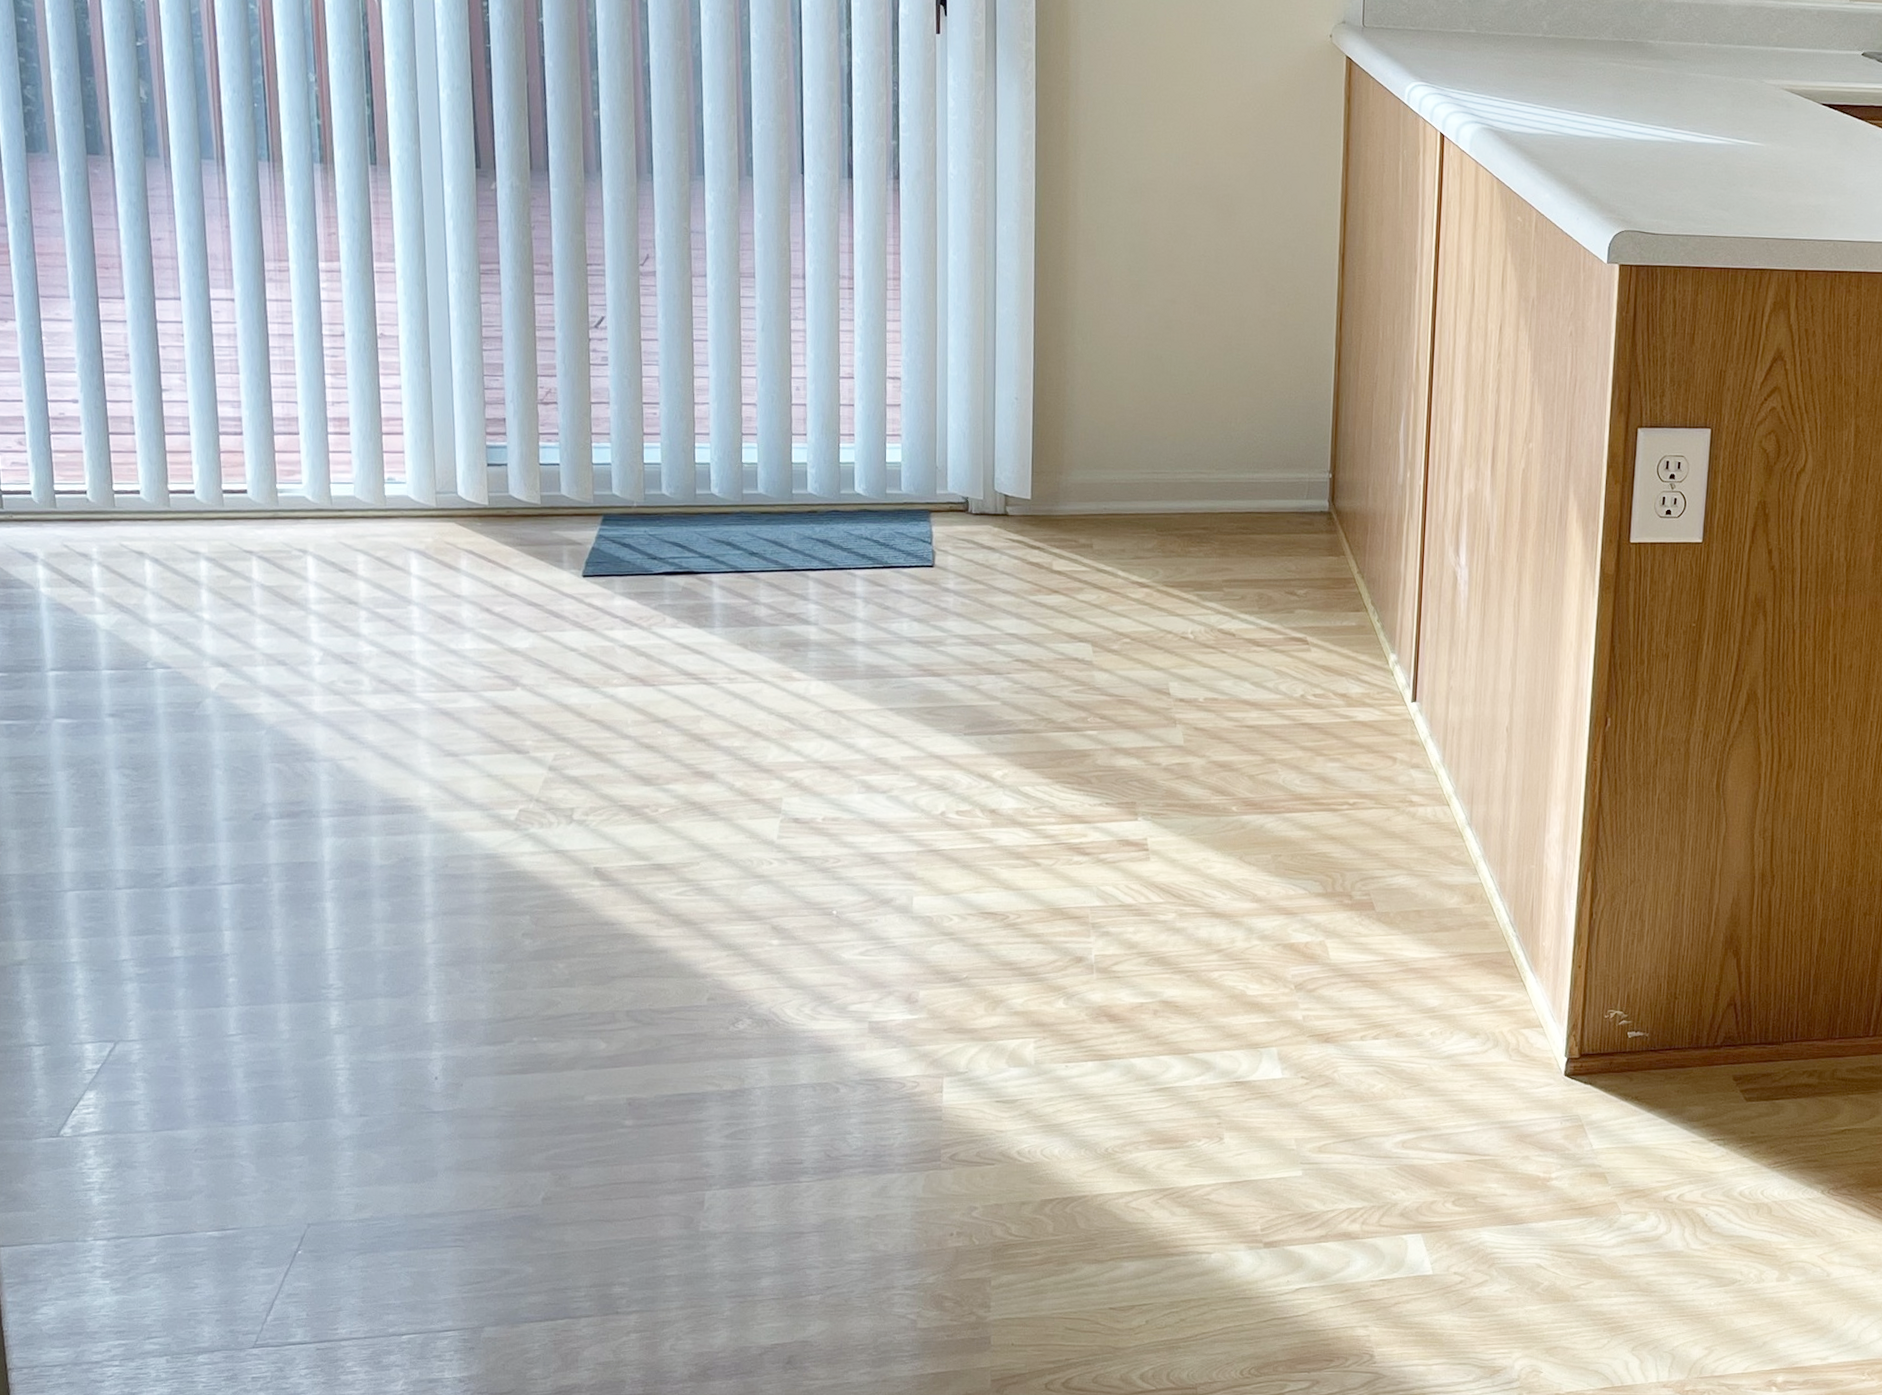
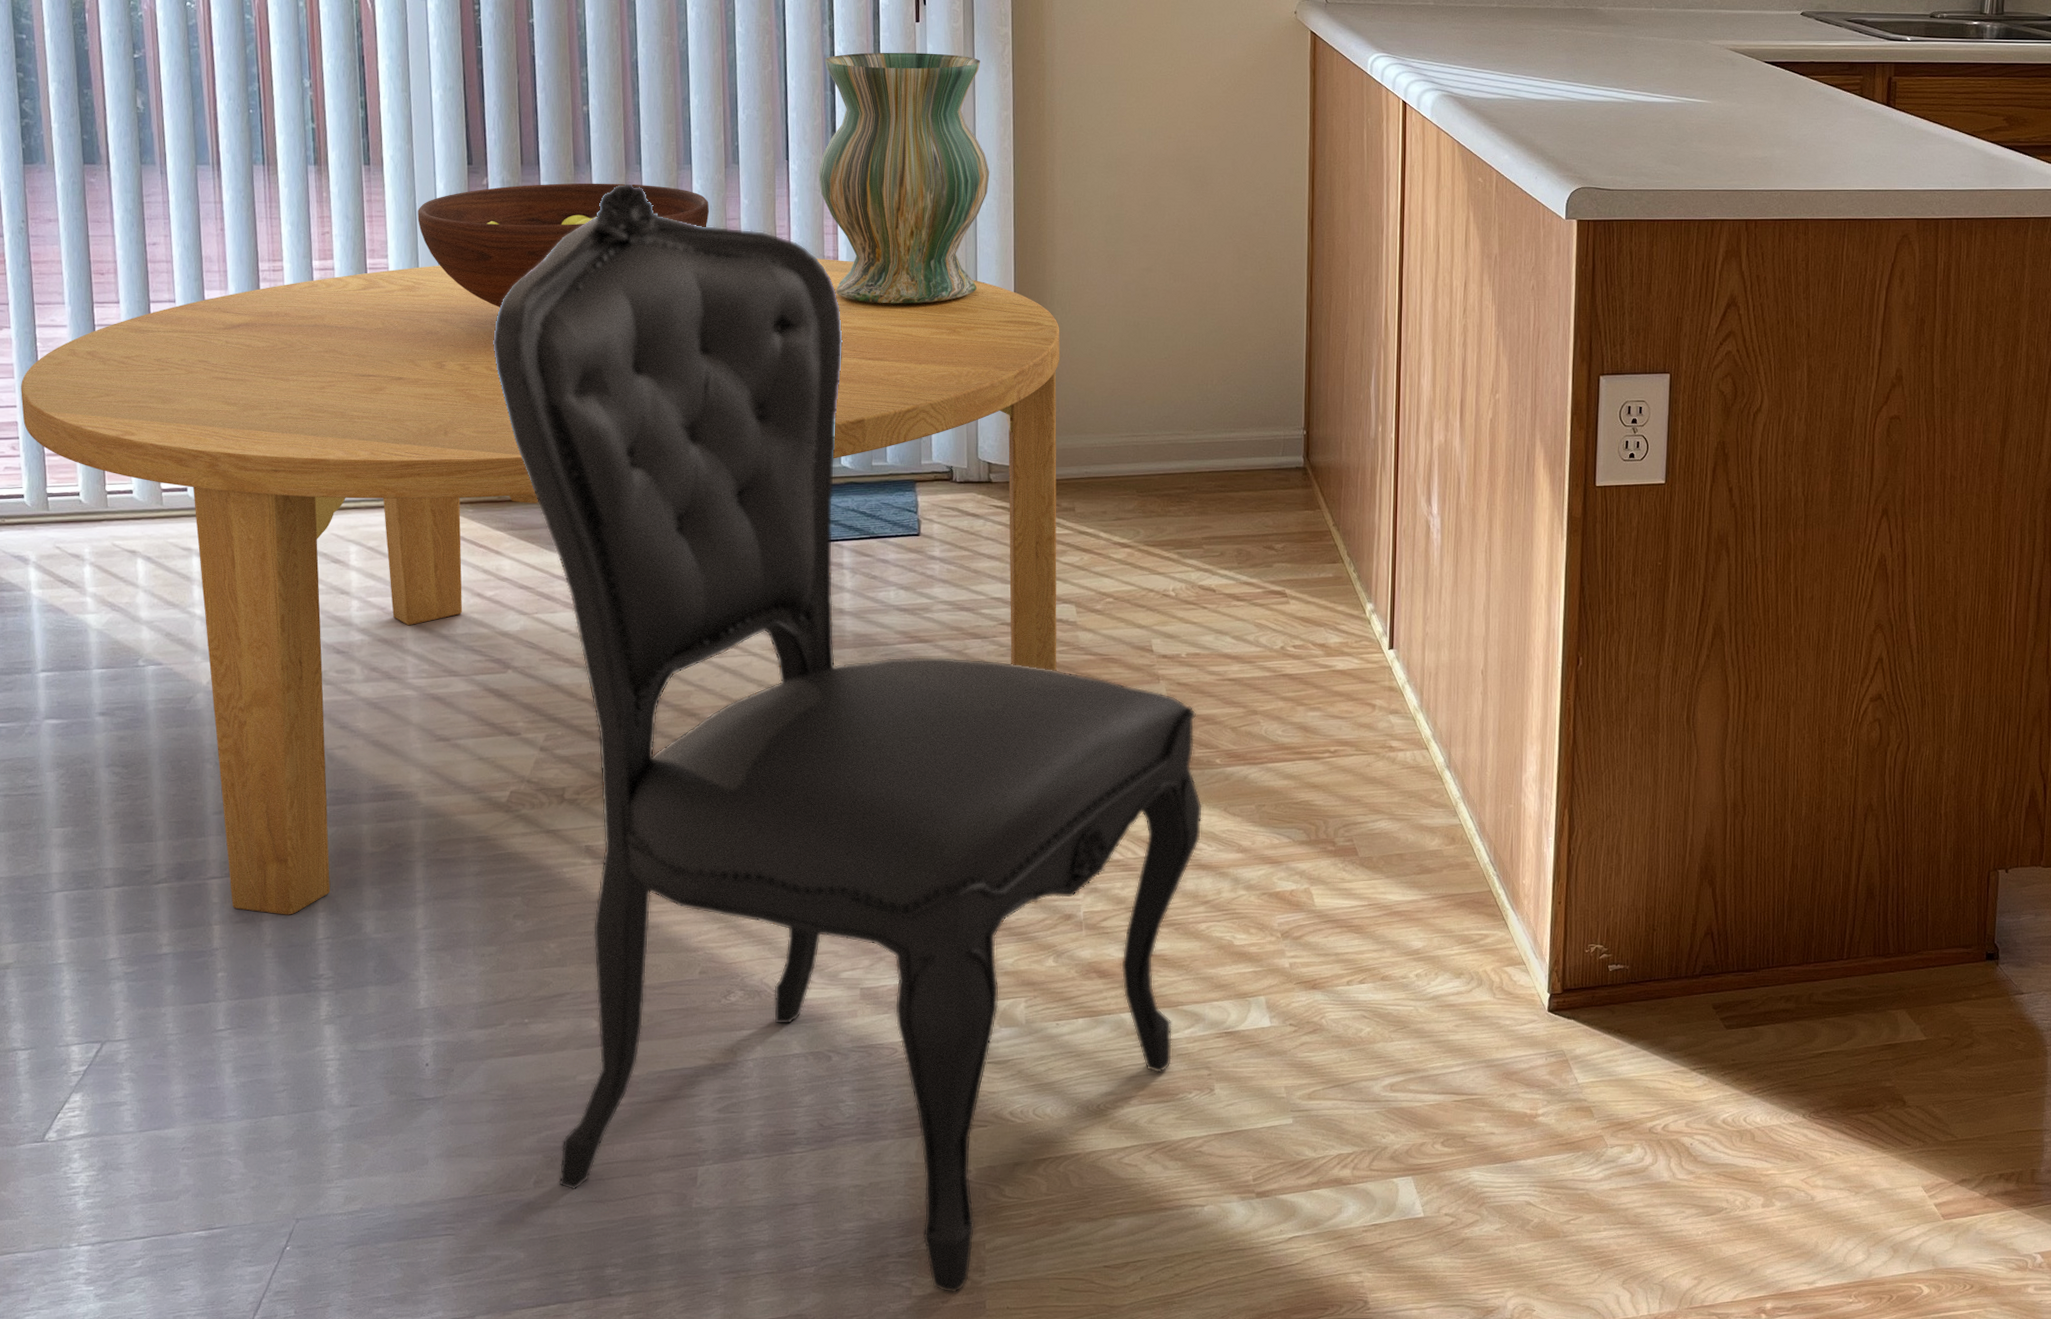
dining table: none [27,271,1080,924] -> present [21,259,1060,915]
fruit bowl: none [425,190,723,317] -> present [417,182,710,307]
dining chair: none [502,192,1218,1327] -> present [493,182,1203,1293]
vase: none [834,64,1011,328] -> present [818,52,990,304]

